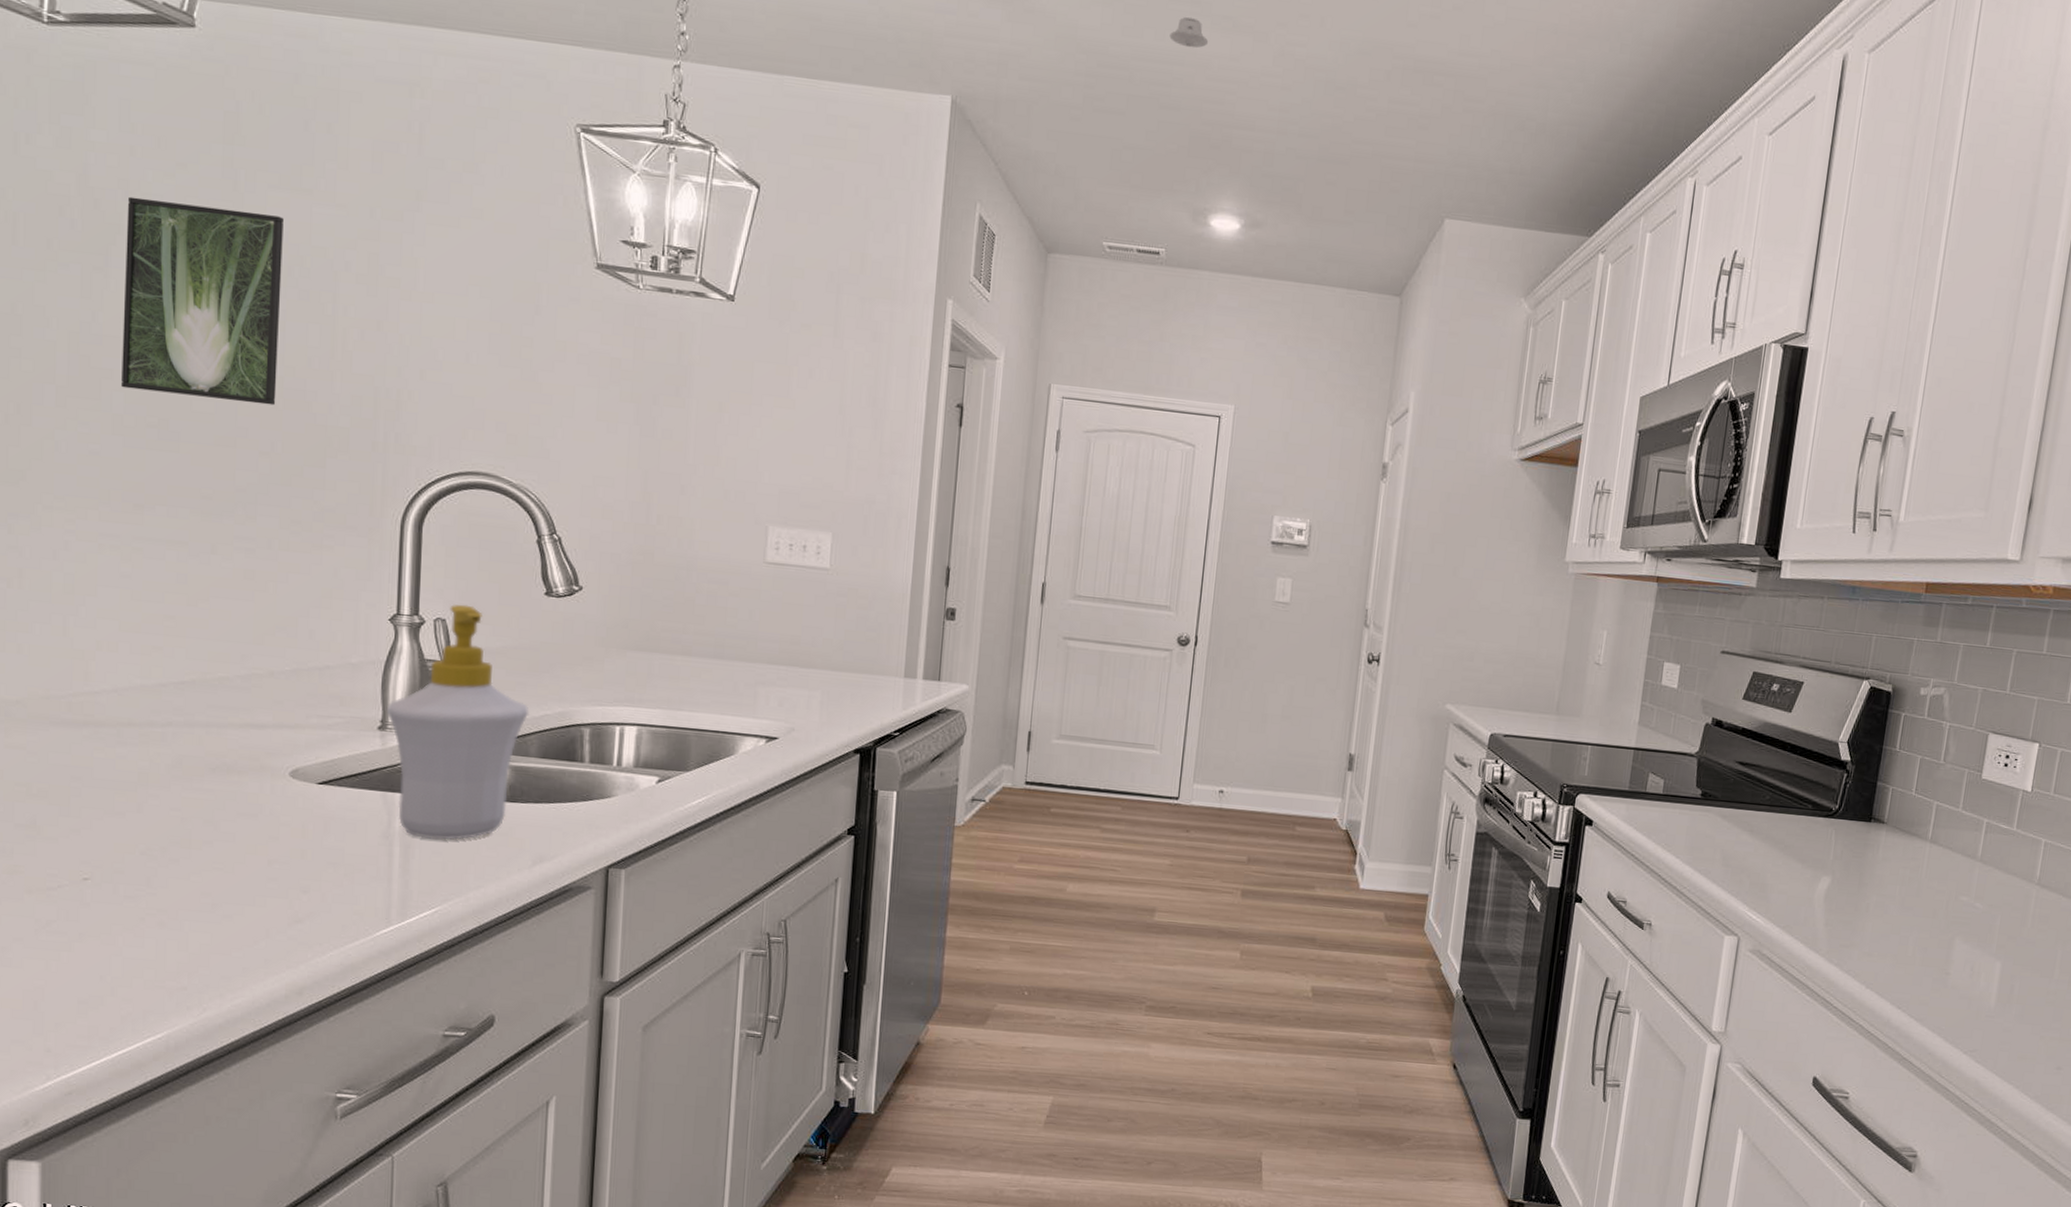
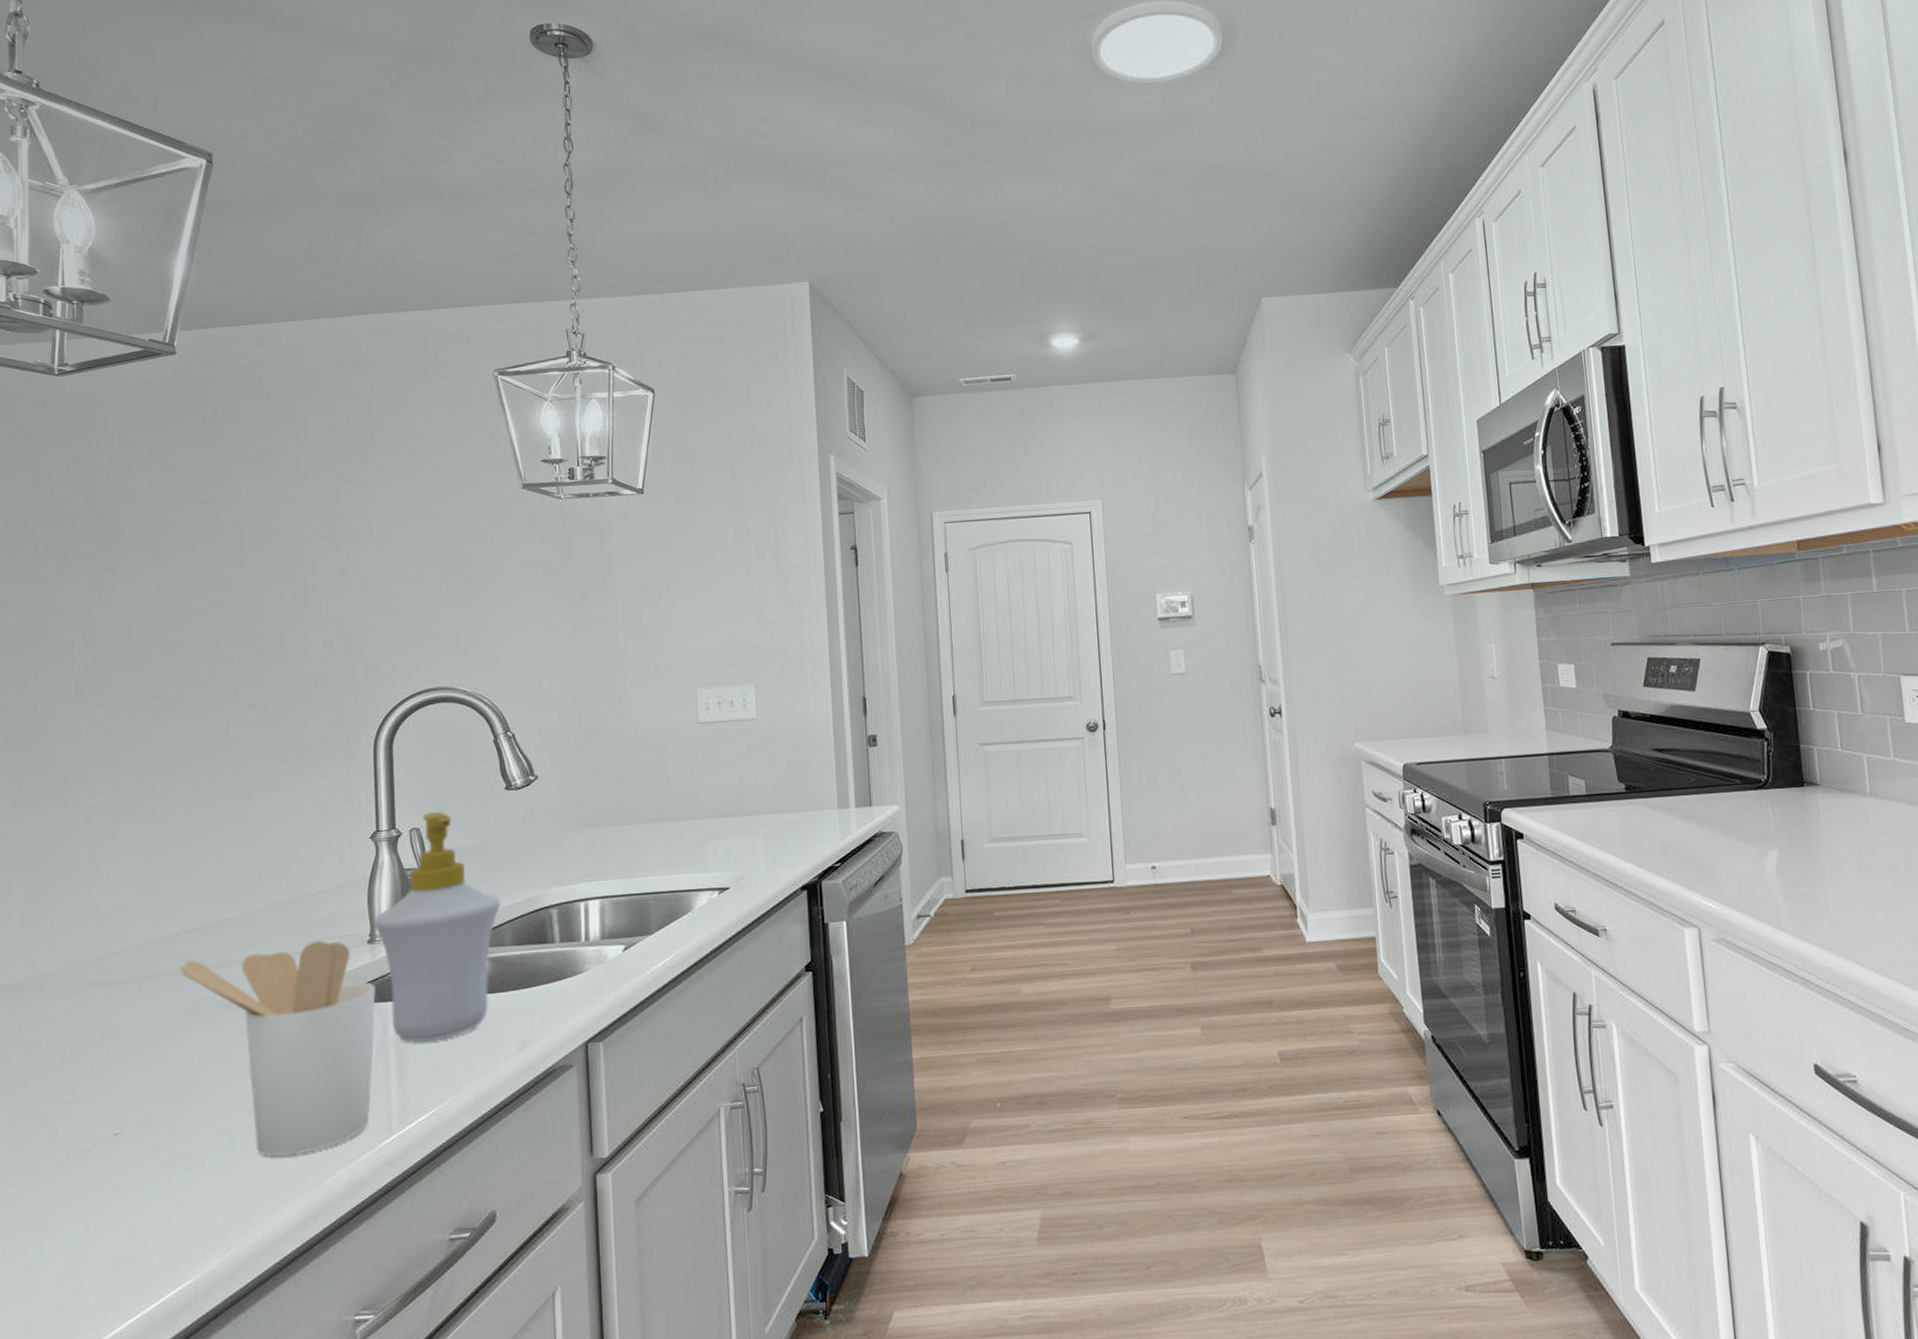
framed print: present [121,196,284,406] -> none [128,496,260,670]
utensil holder: none [165,713,383,930] -> present [180,940,376,1157]
recessed light: present [1169,17,1209,49] -> none [989,174,1024,200]

